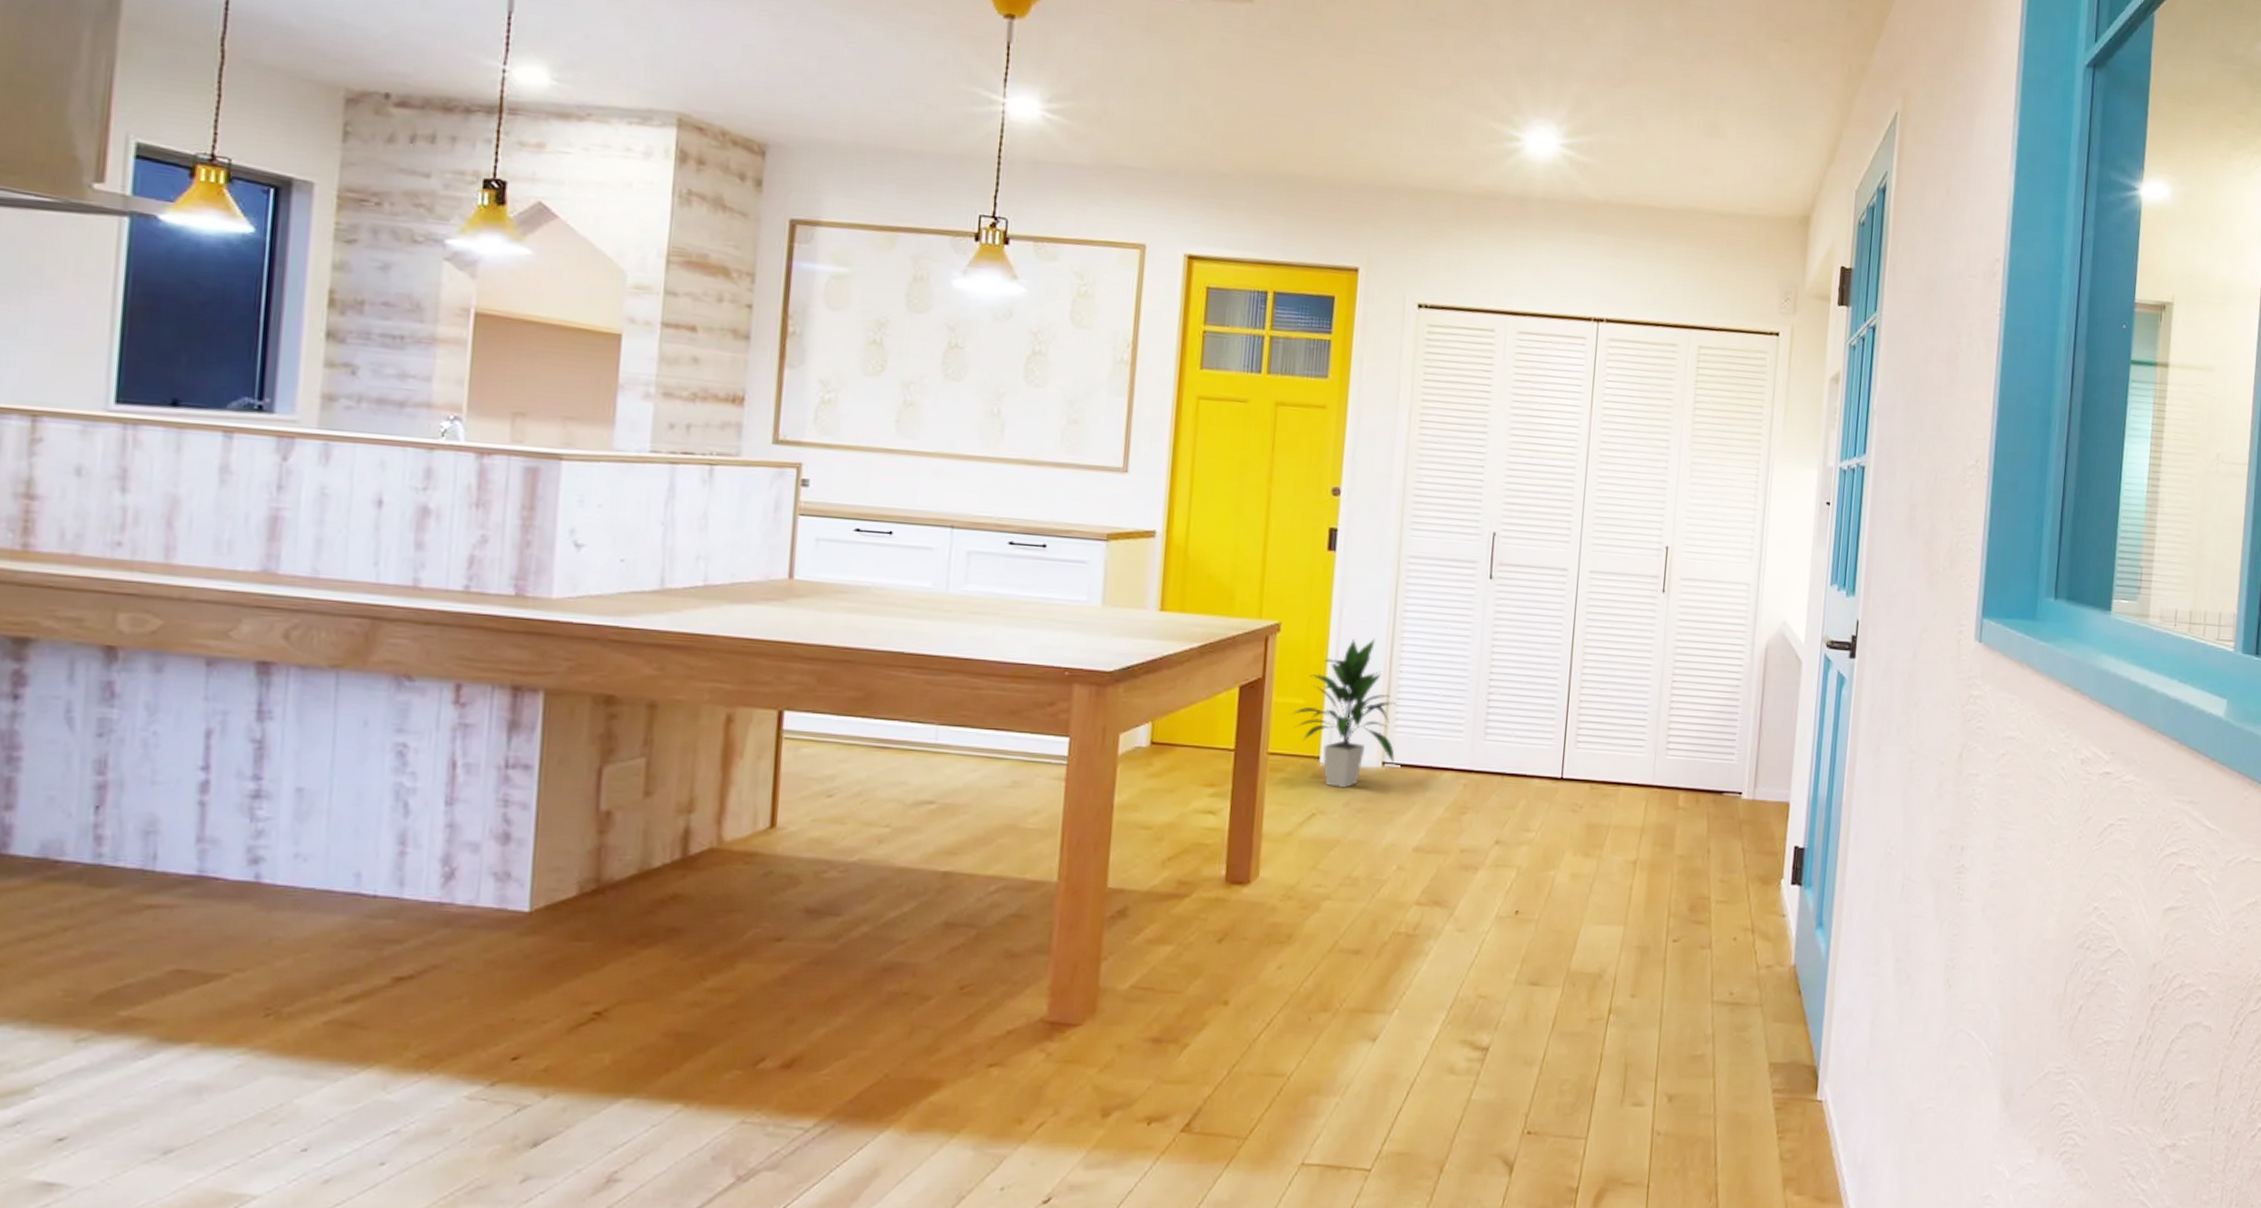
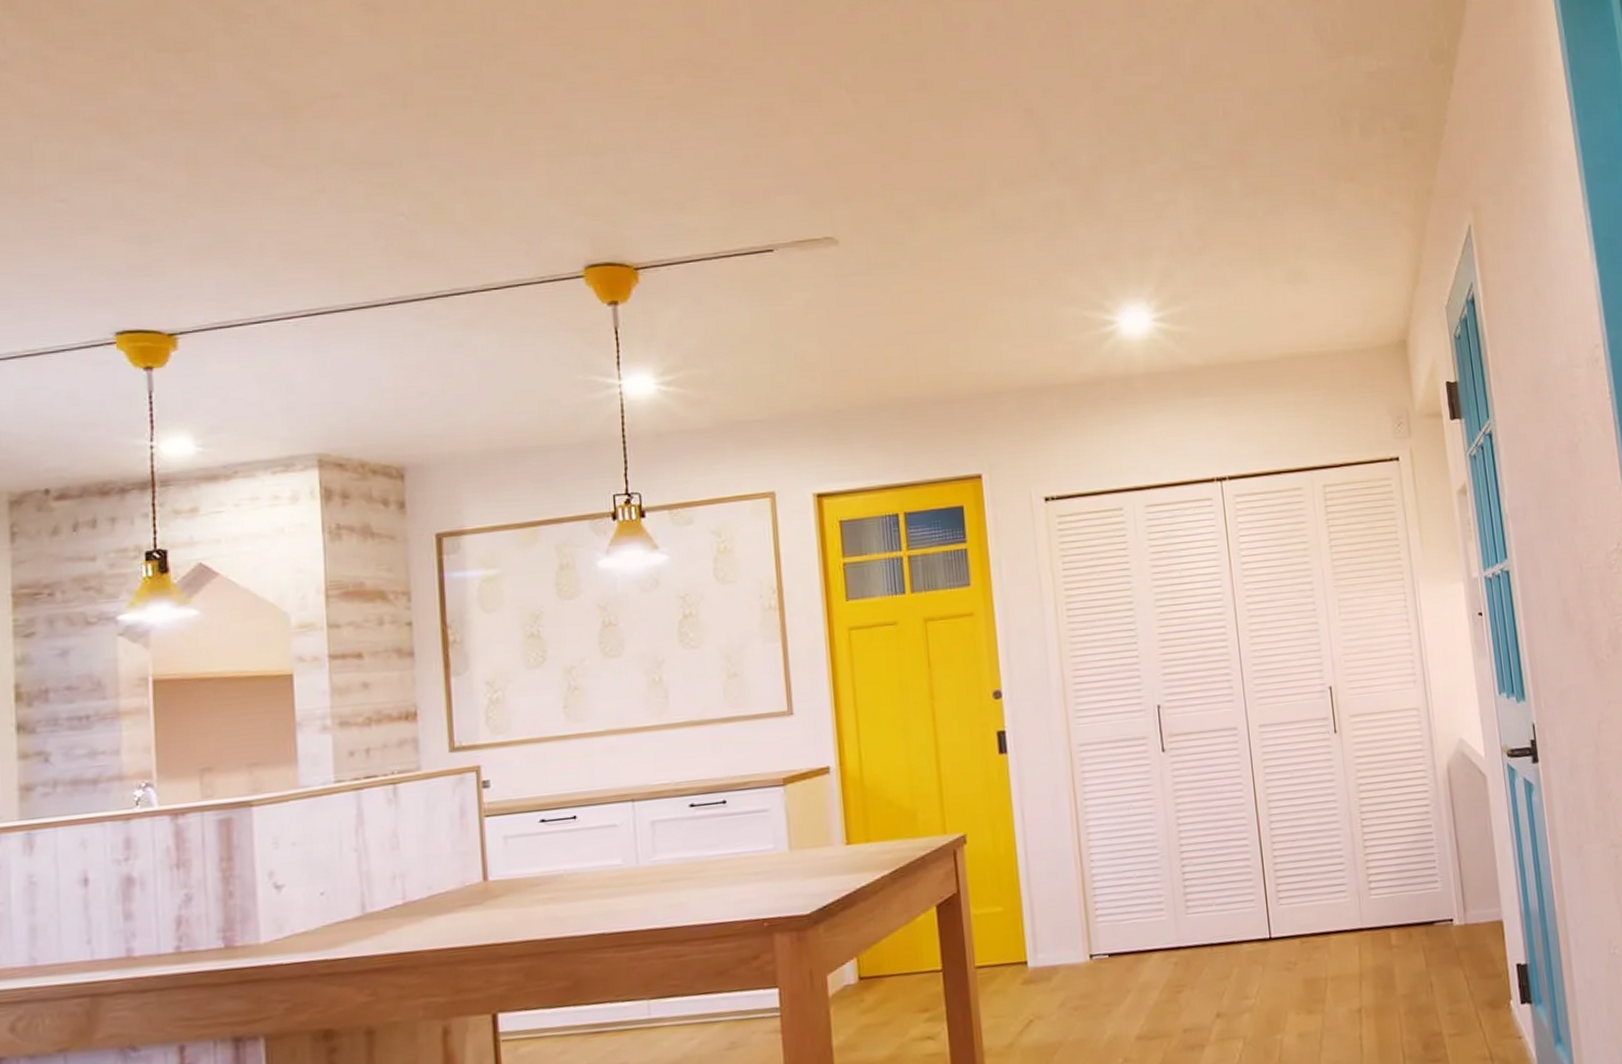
indoor plant: present [1292,637,1397,788] -> none [992,831,1101,989]

